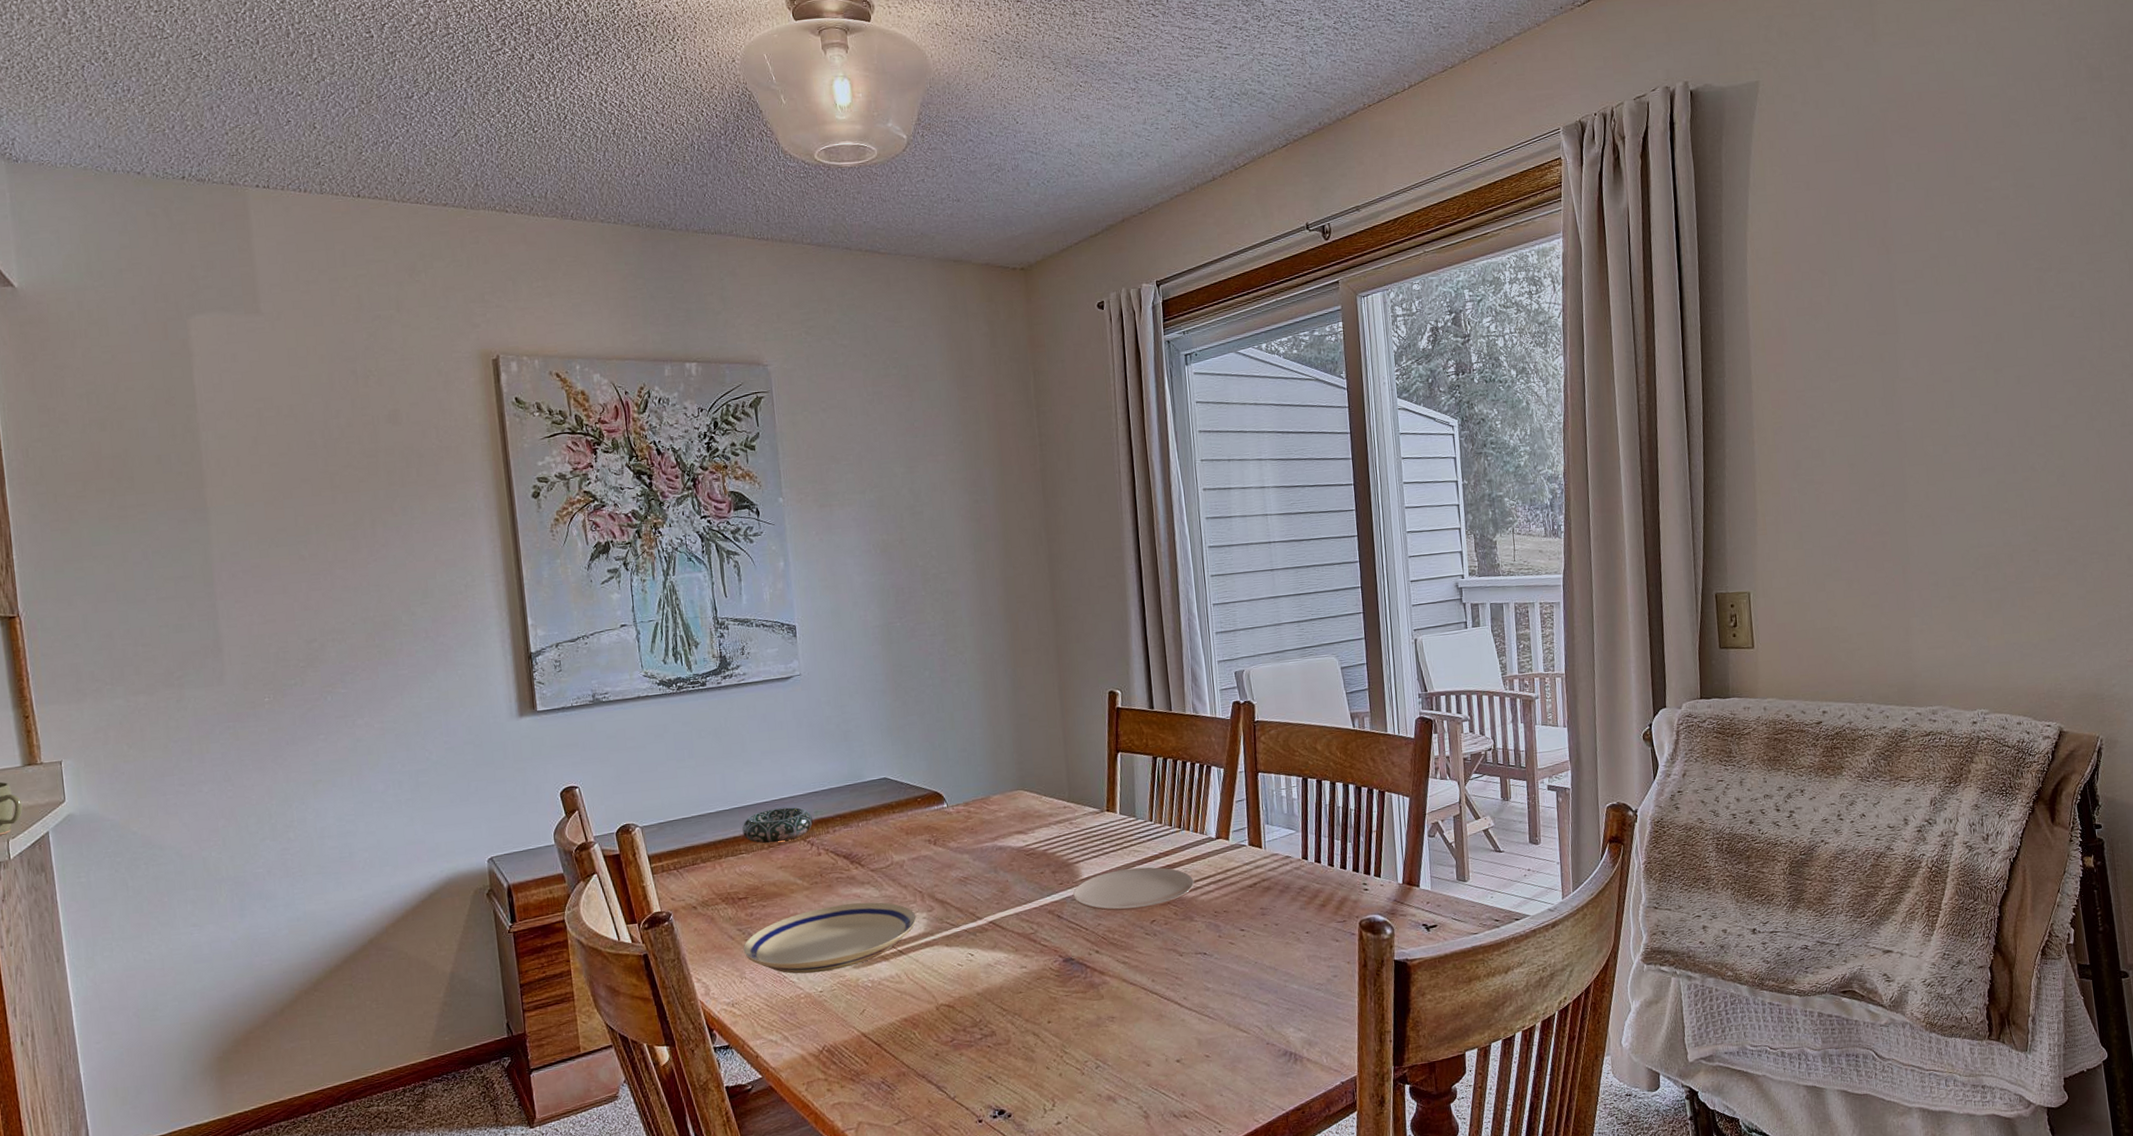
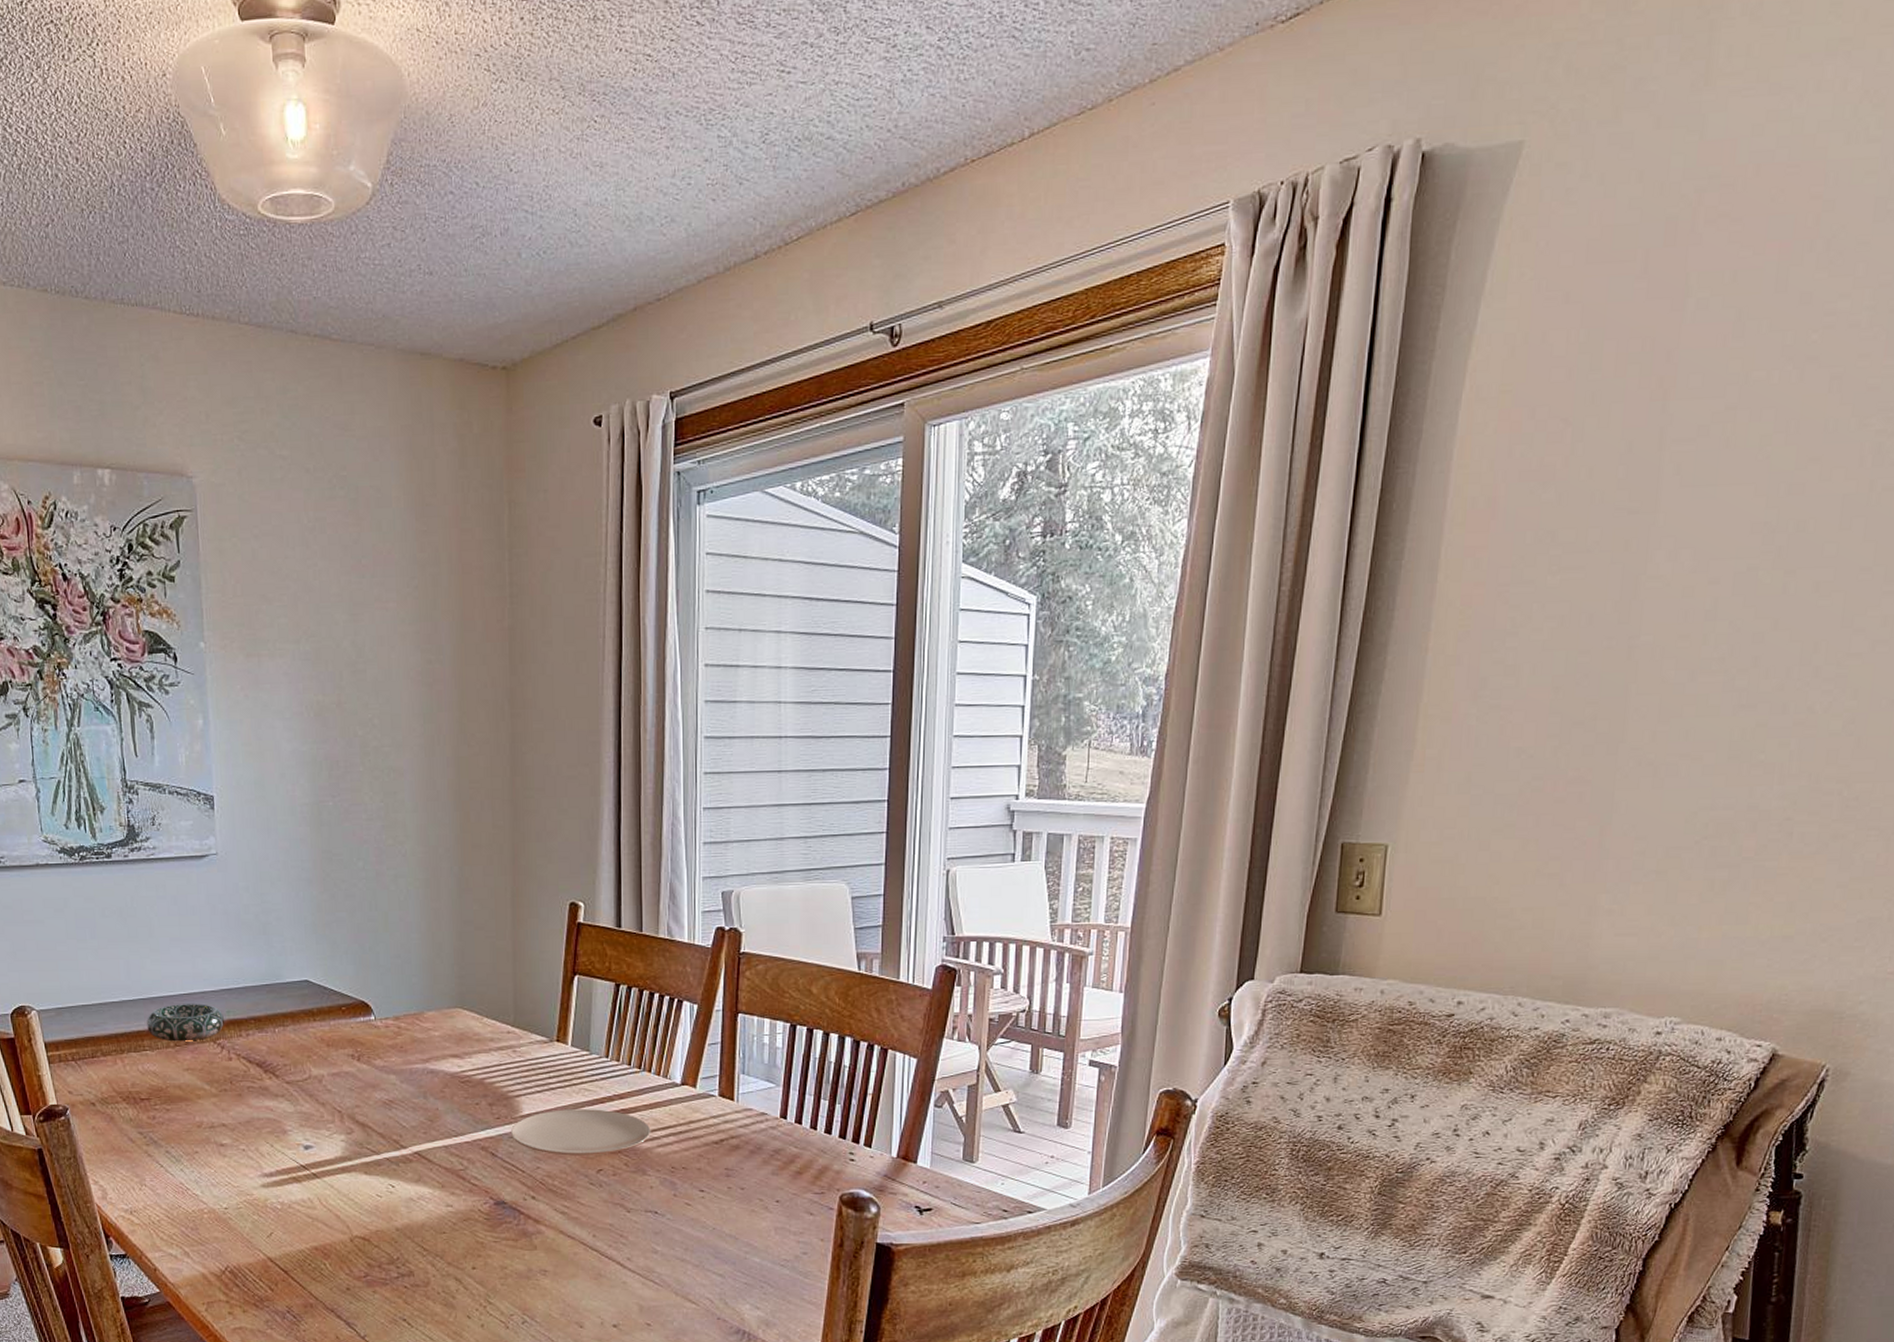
plate: present [743,902,917,974] -> none [143,1117,334,1188]

